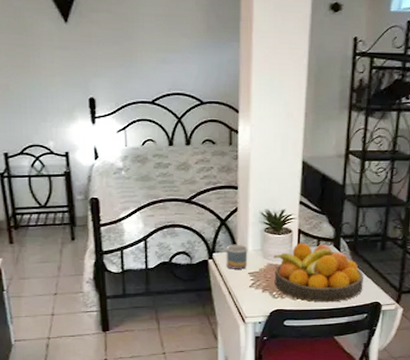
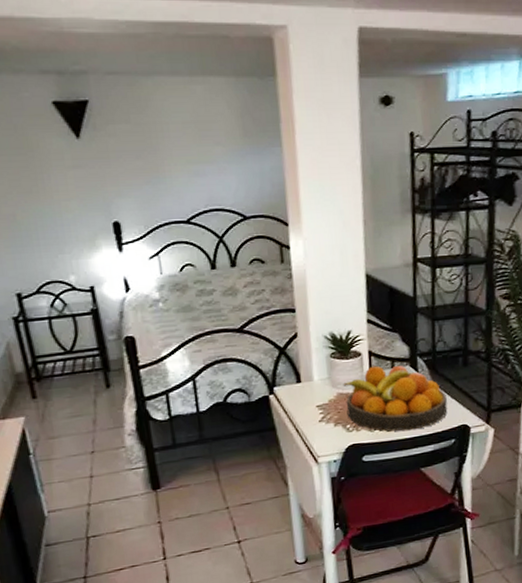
mug: present [226,244,248,269] -> none [288,374,315,404]

